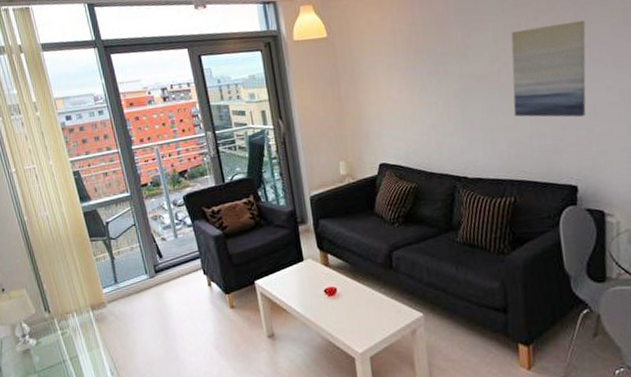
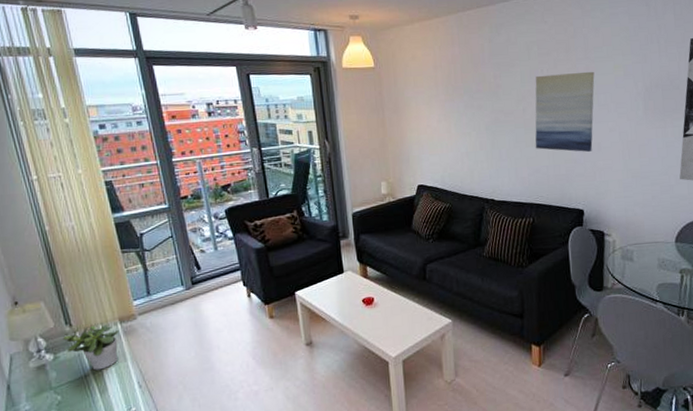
potted plant: none [44,312,92,356] -> present [64,325,120,371]

